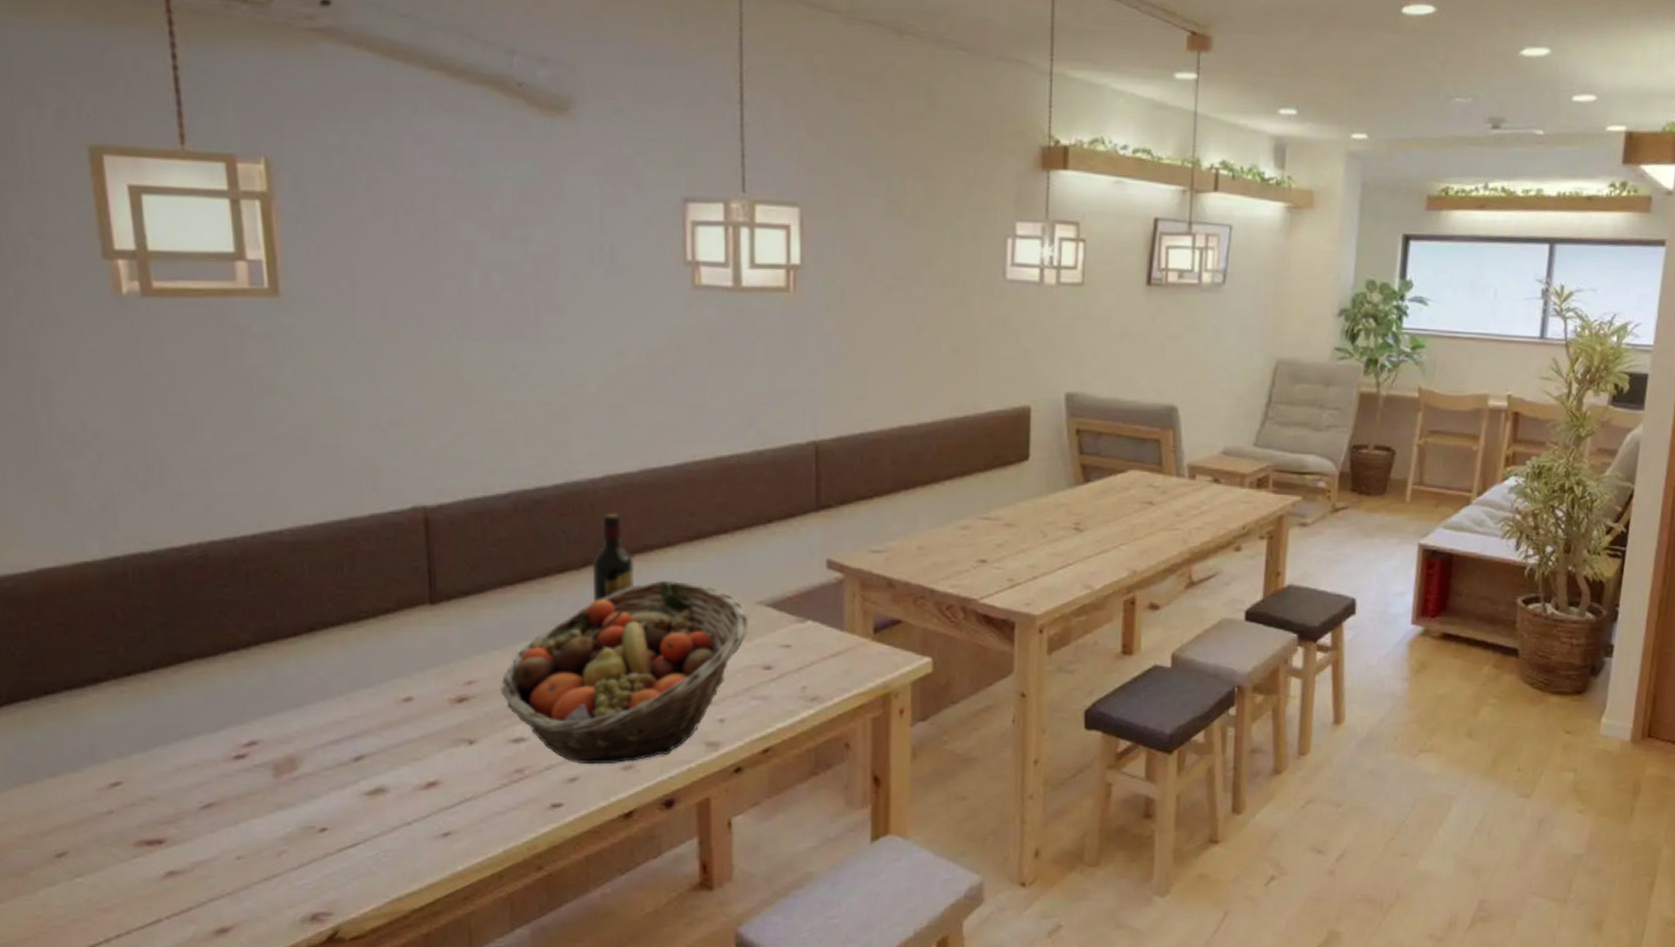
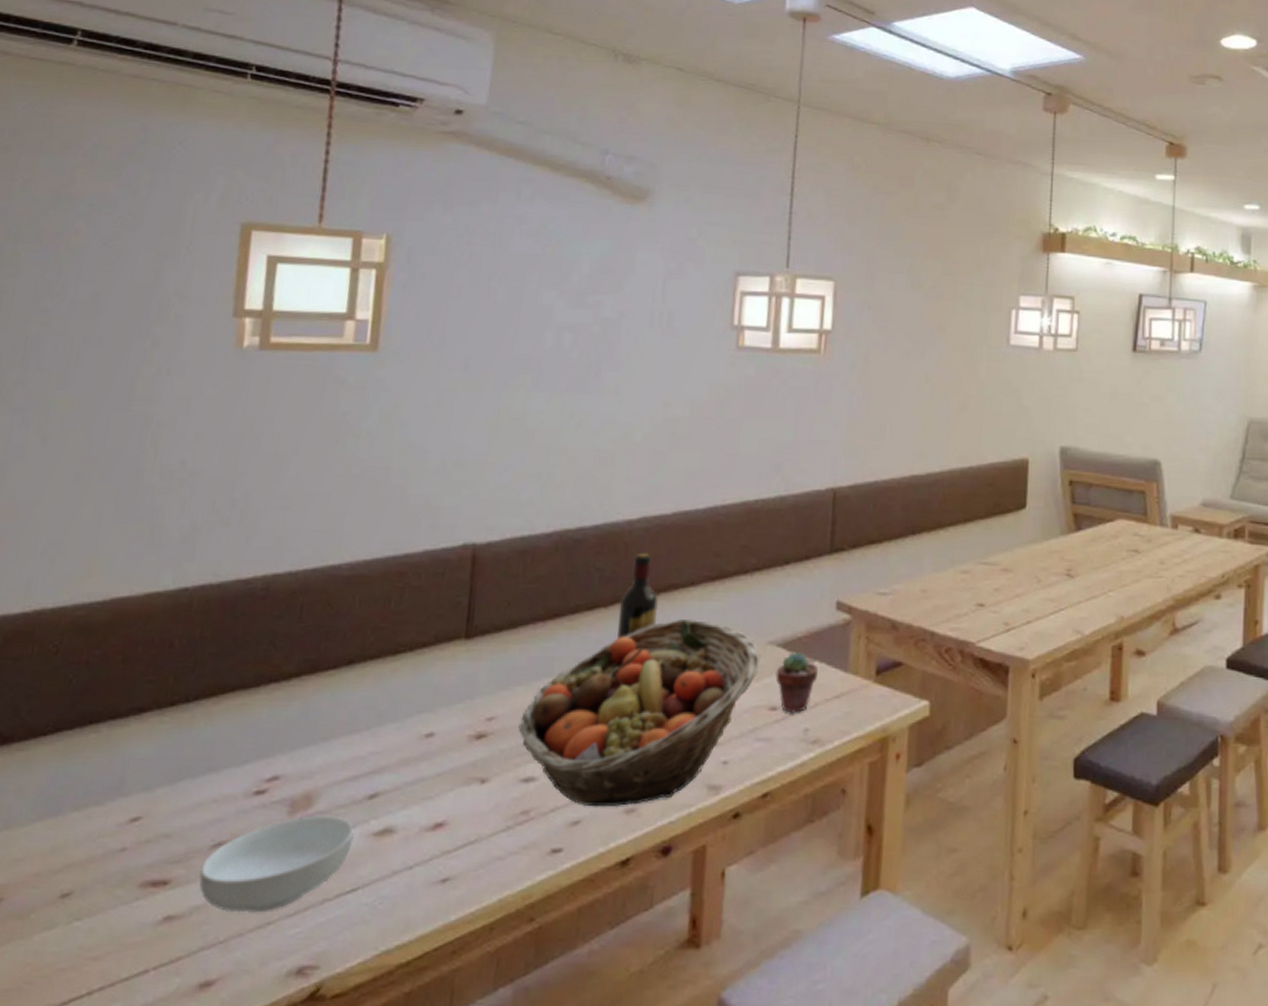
cereal bowl: none [194,776,345,867] -> present [199,814,354,913]
potted succulent: none [767,612,811,672] -> present [775,652,818,713]

